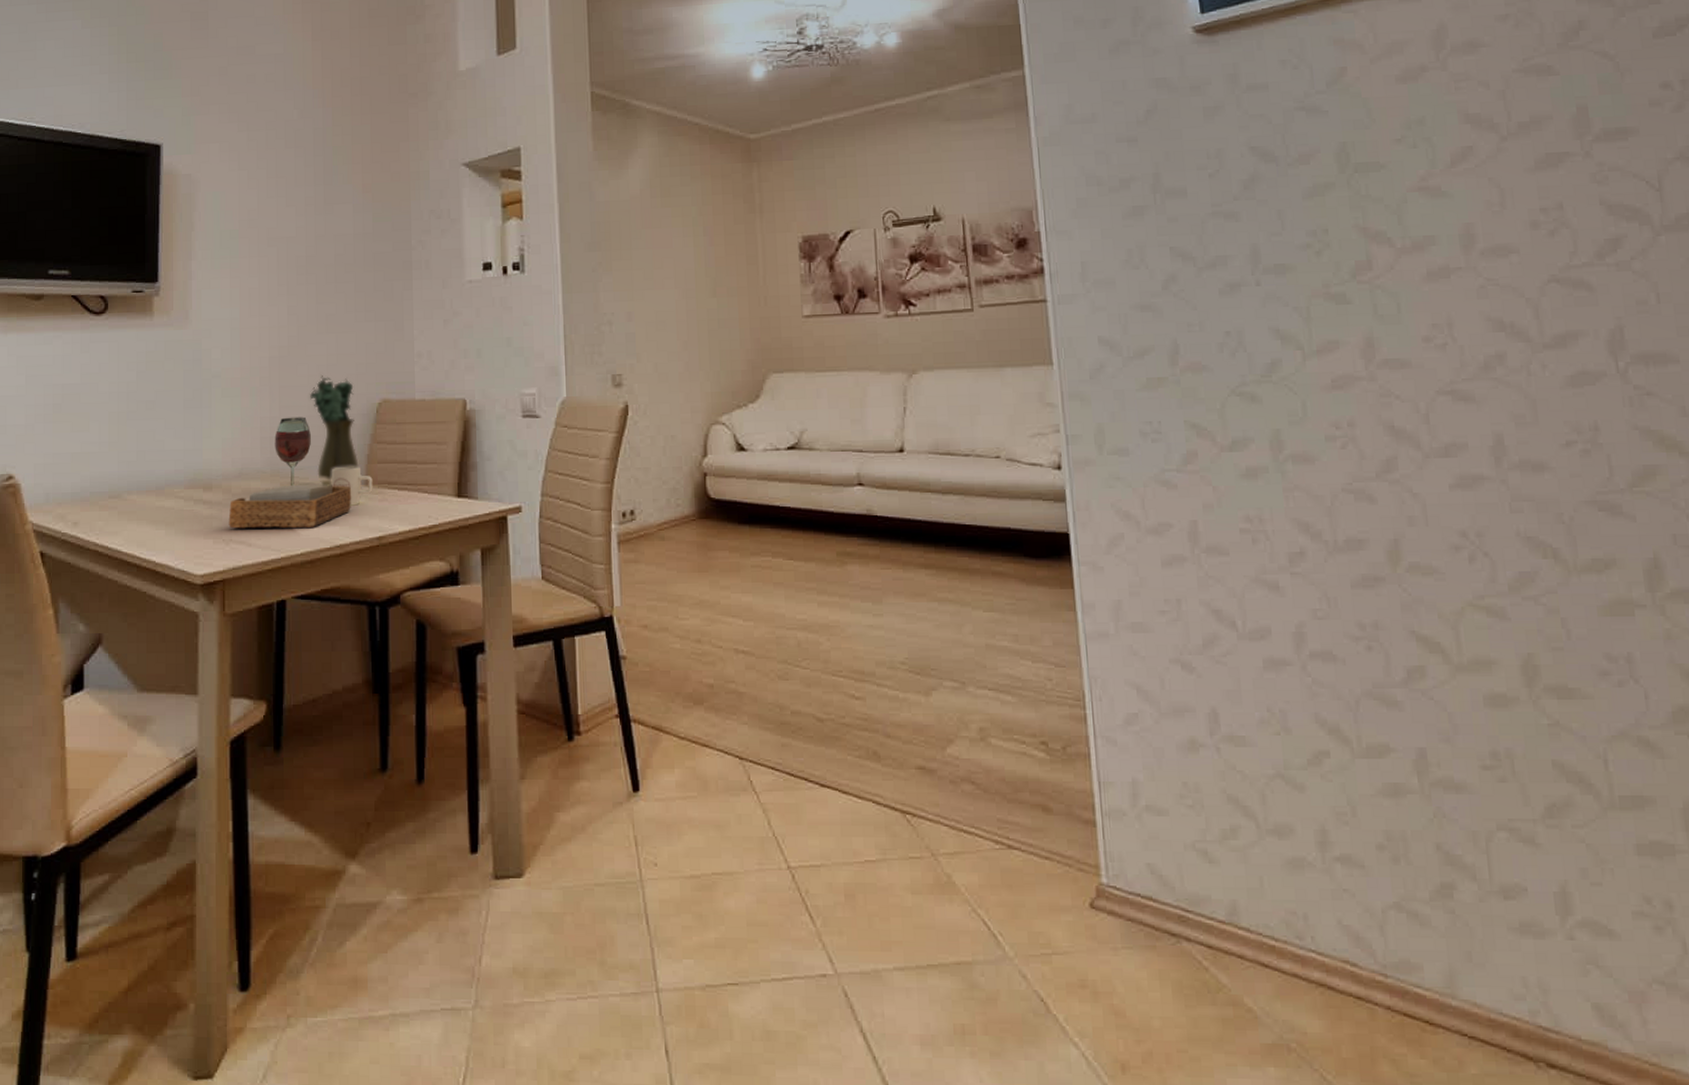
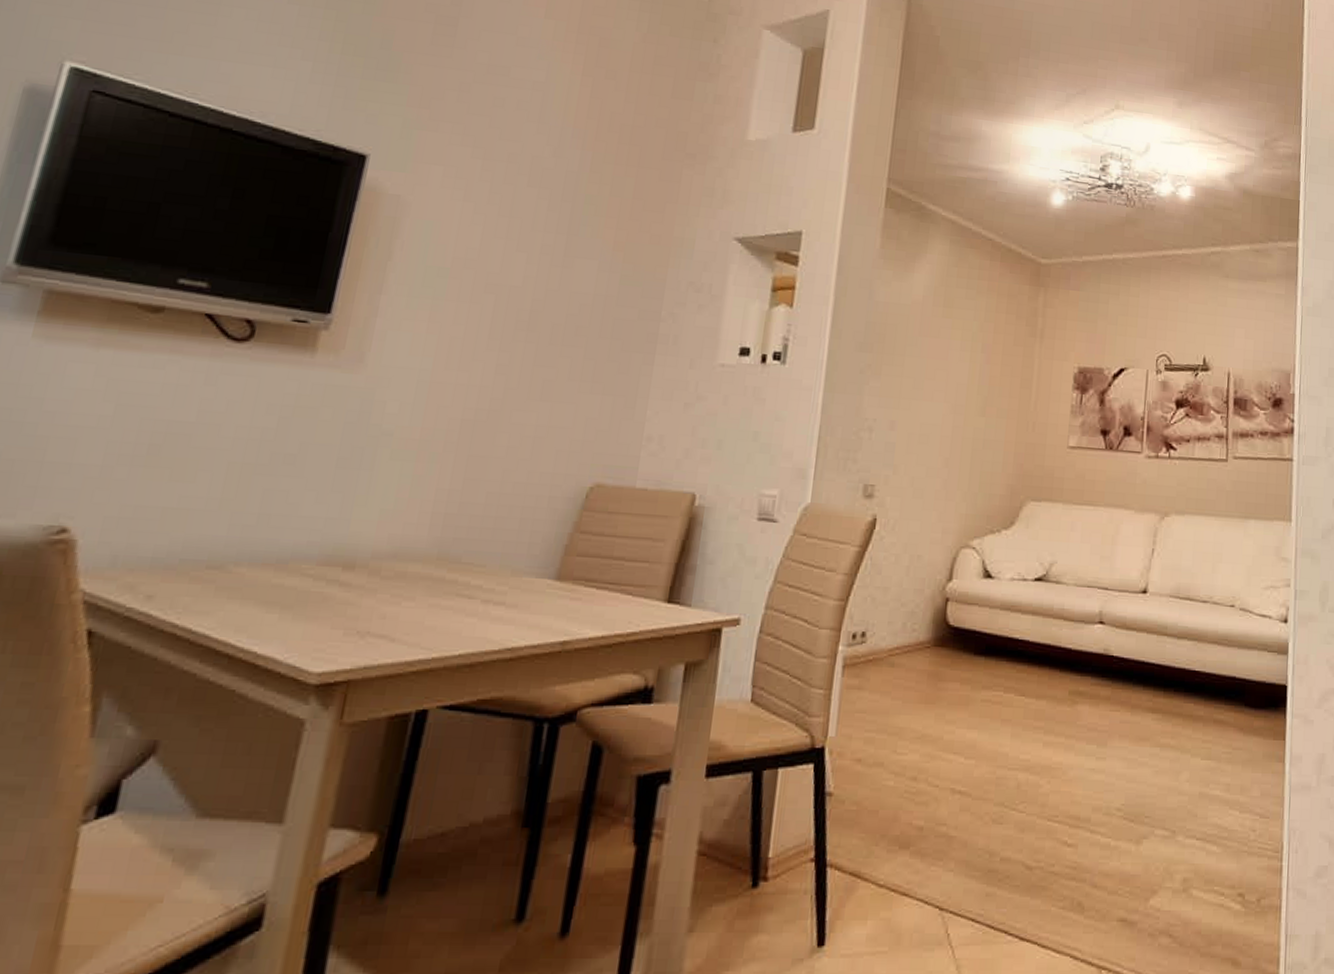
napkin holder: present [228,483,352,529] -> none [368,571,538,626]
wineglass: present [274,416,311,487] -> none [448,491,499,574]
vase: present [310,374,359,486] -> none [498,447,563,577]
mug: present [331,466,373,506] -> none [513,555,567,603]

